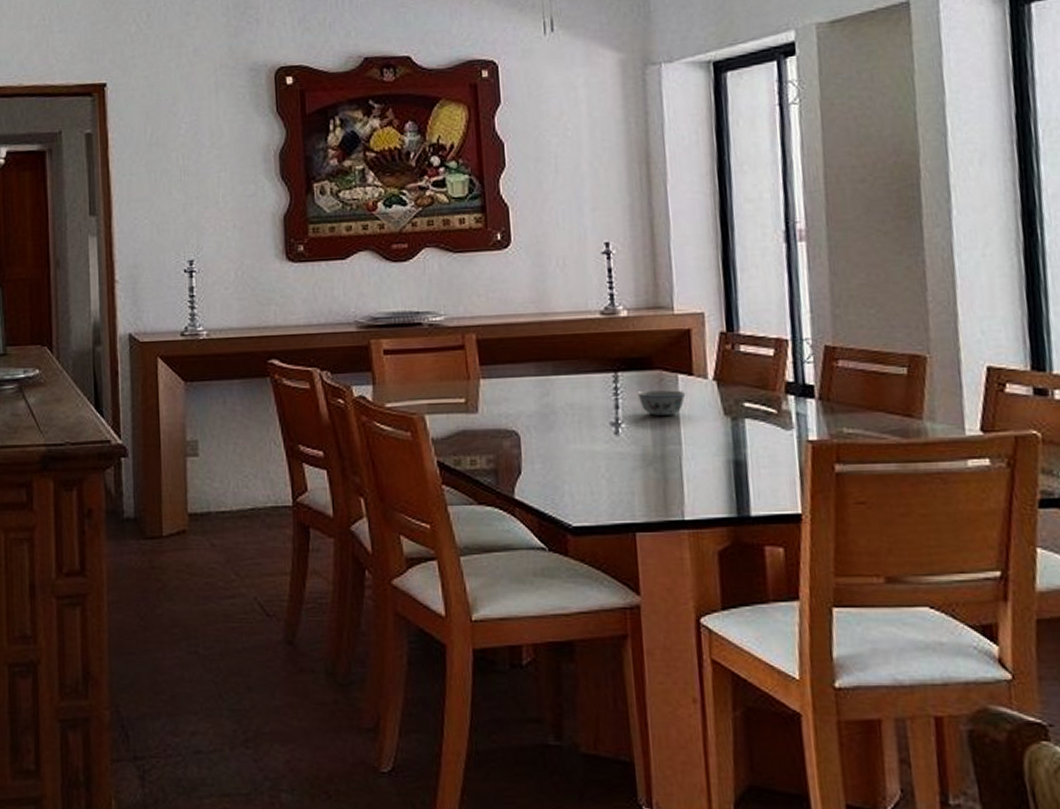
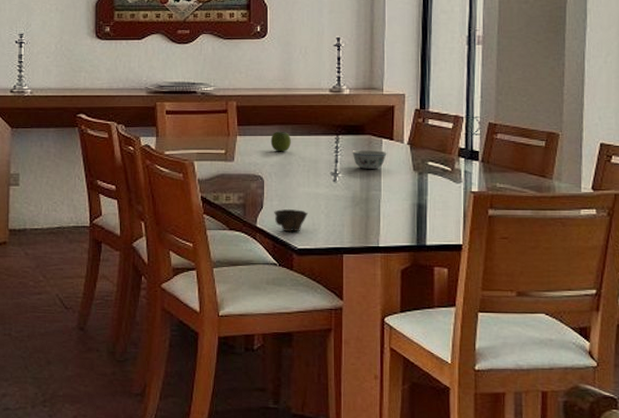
apple: none [525,369,553,398] -> present [270,131,291,152]
cup: none [537,473,584,505] -> present [274,208,309,232]

